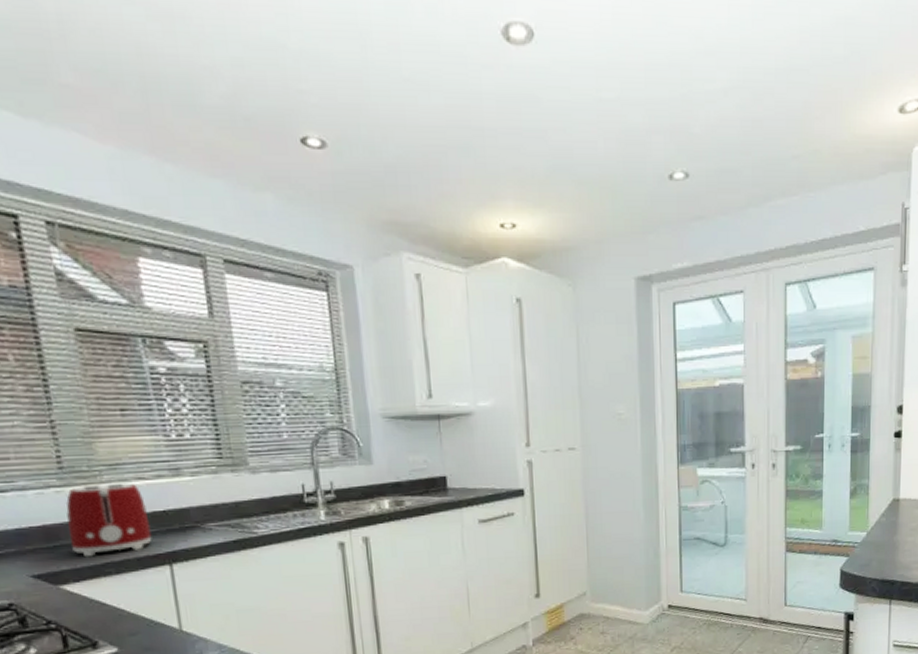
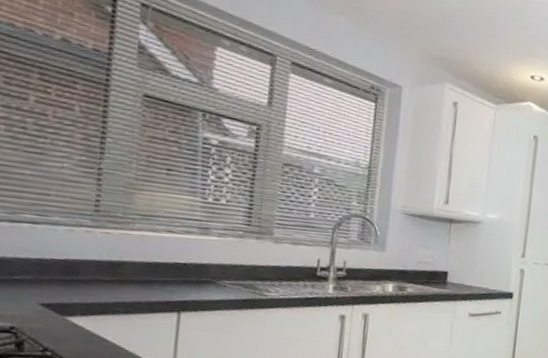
toaster: present [66,483,152,558] -> none [88,229,169,295]

